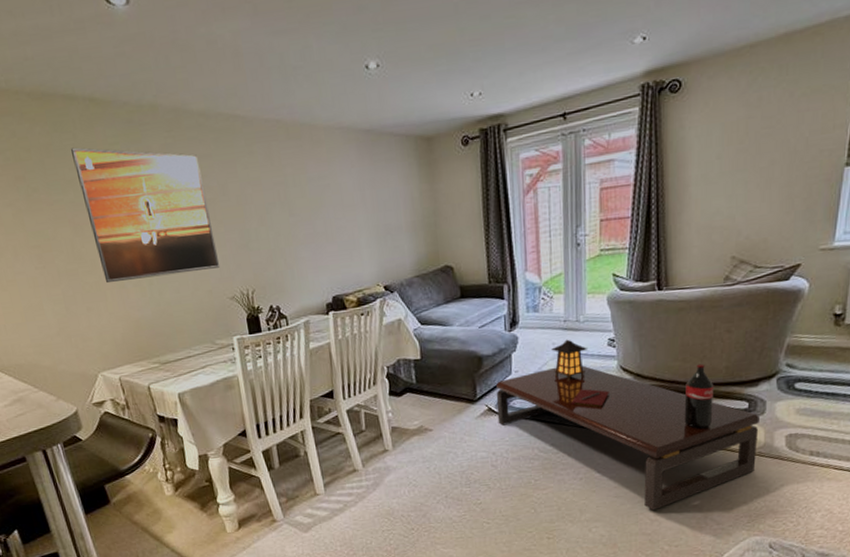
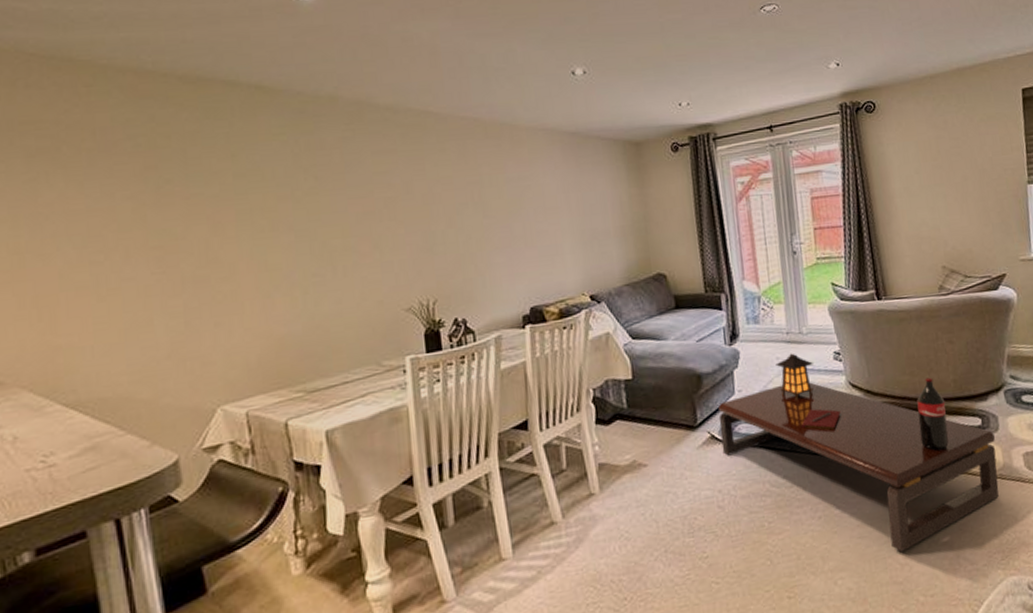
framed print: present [71,147,220,284] -> none [224,136,396,293]

